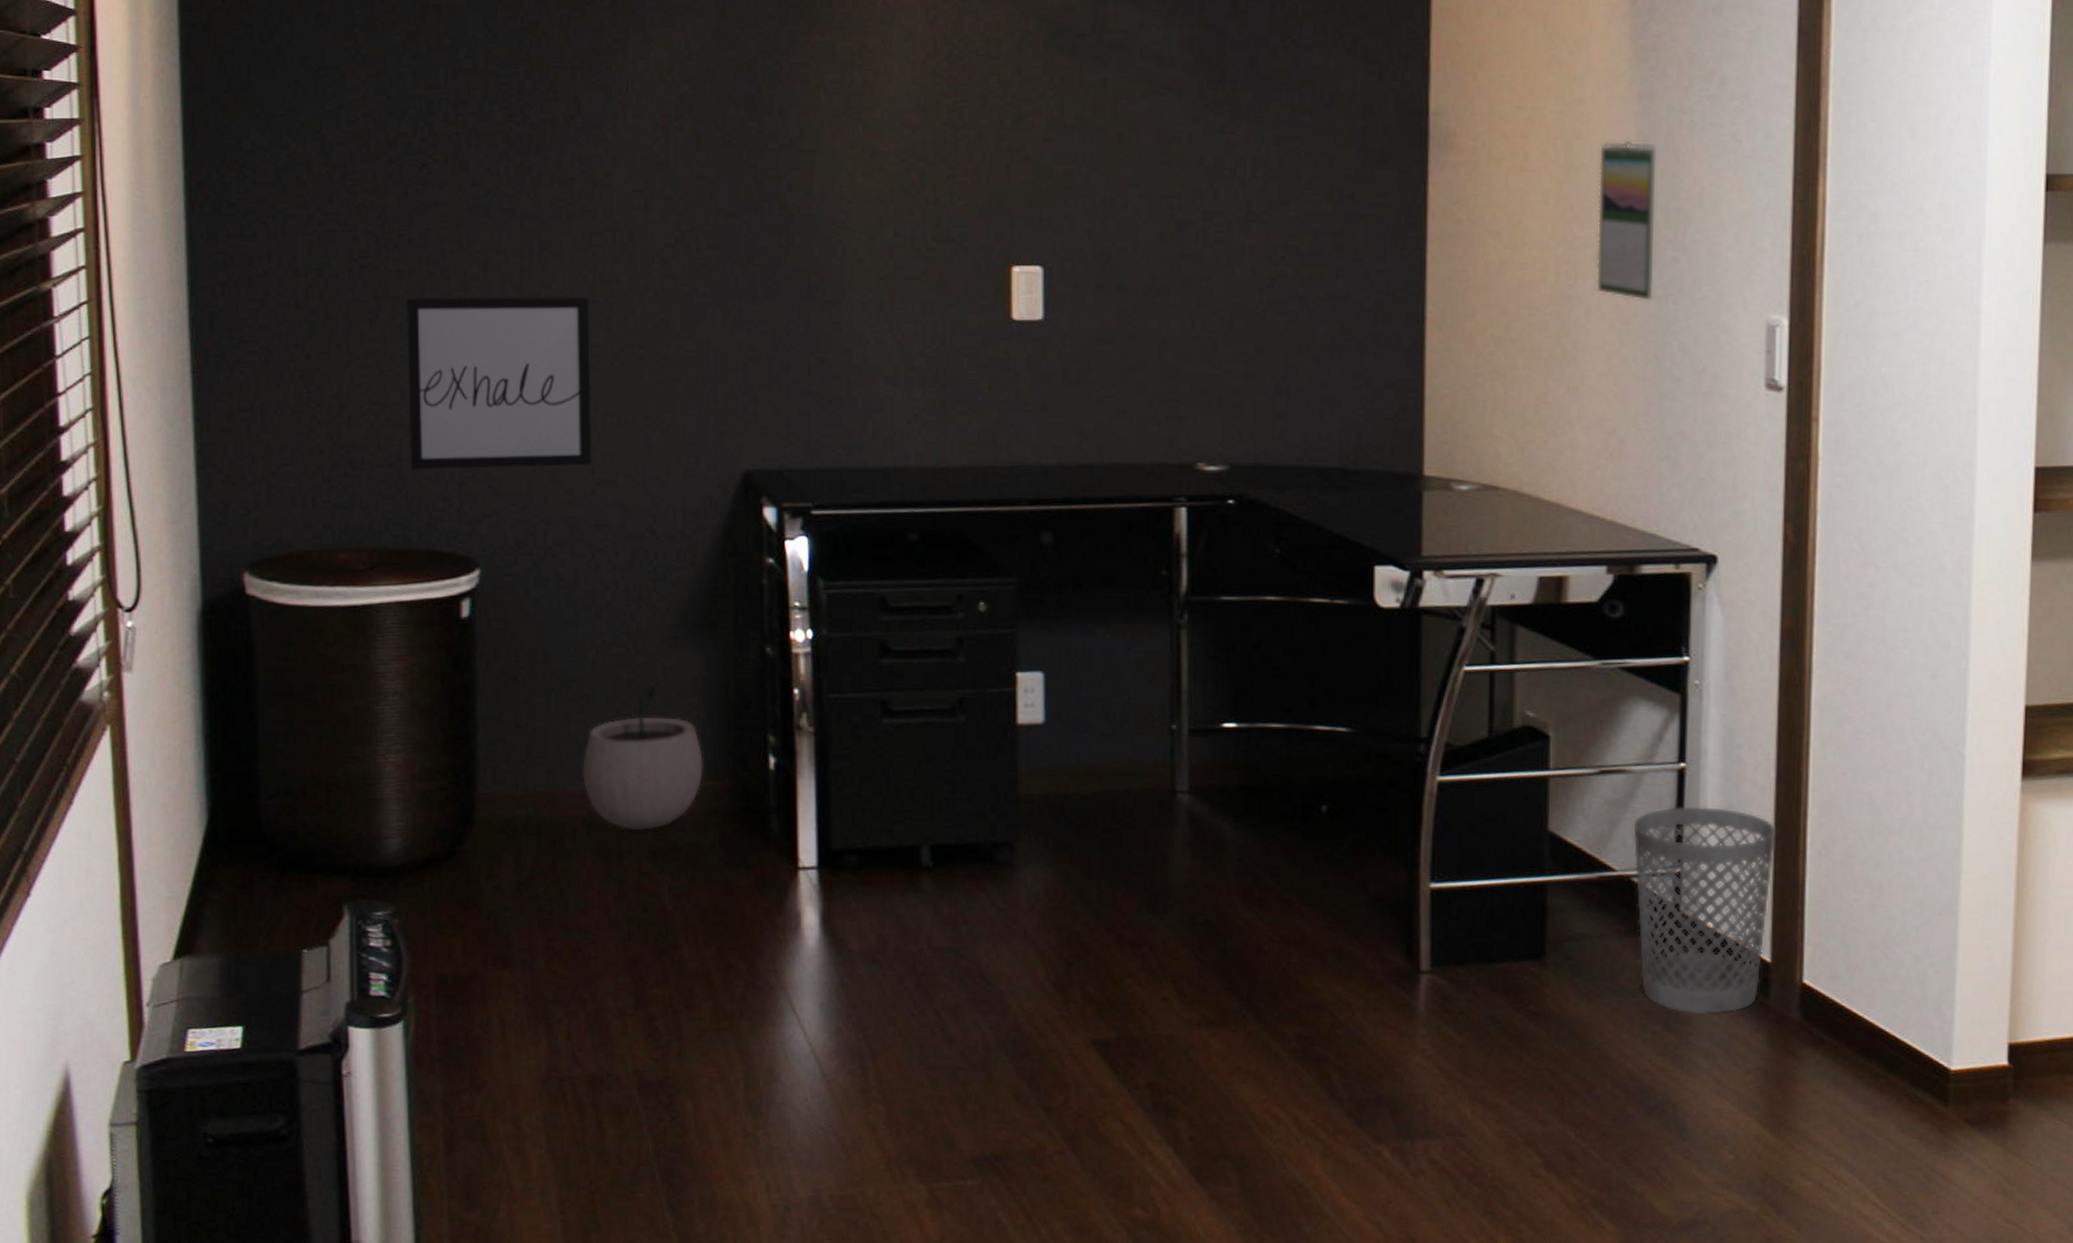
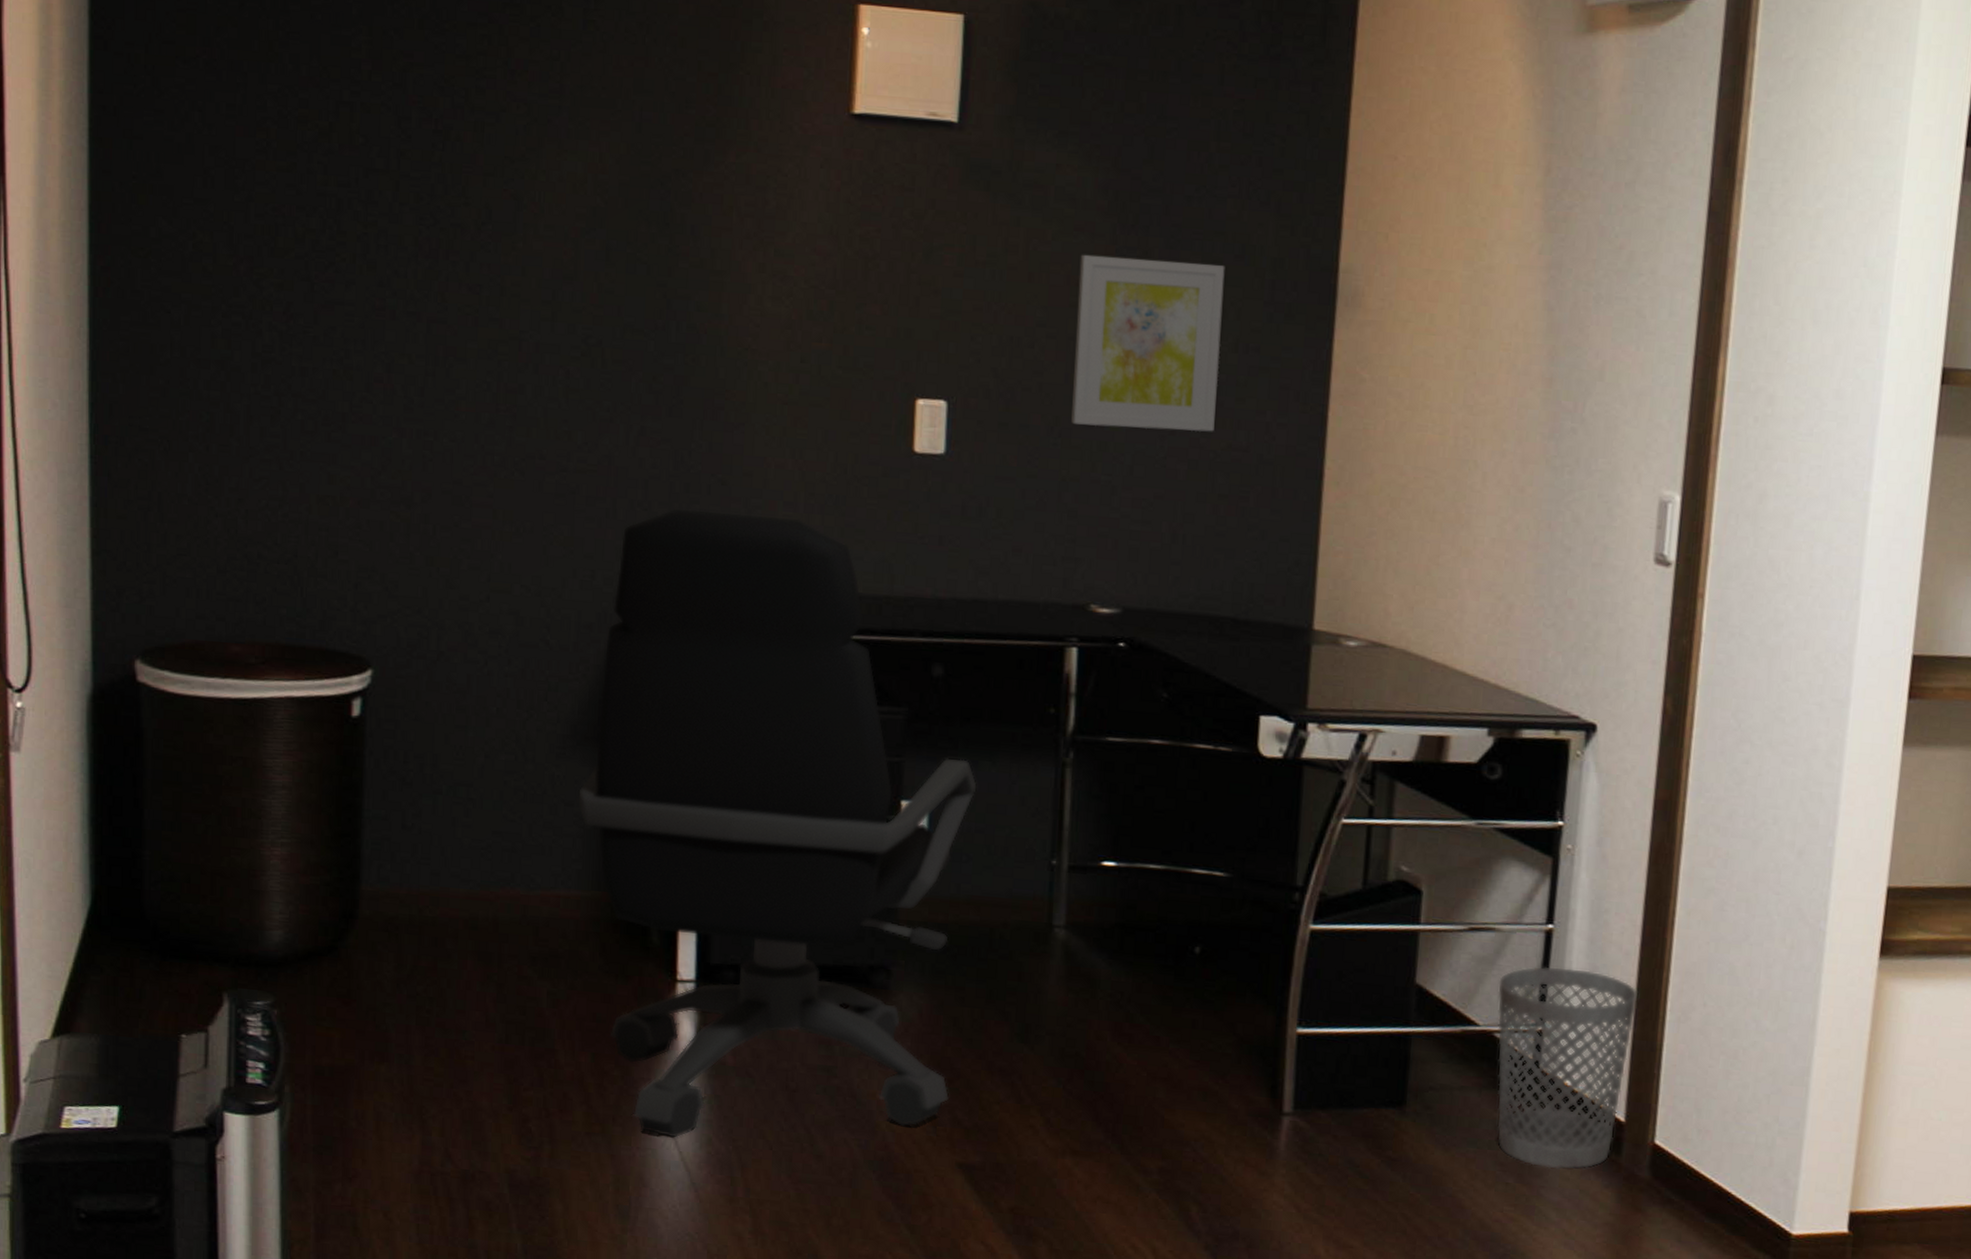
wall art: present [407,296,592,470] -> none [306,395,492,573]
plant pot: present [582,687,703,831] -> none [466,795,587,936]
office chair: none [691,390,1092,1030] -> present [578,508,977,1138]
wall art: none [1168,111,1315,283] -> present [1071,254,1225,432]
calendar: present [1597,139,1657,301] -> none [1494,308,1562,470]

